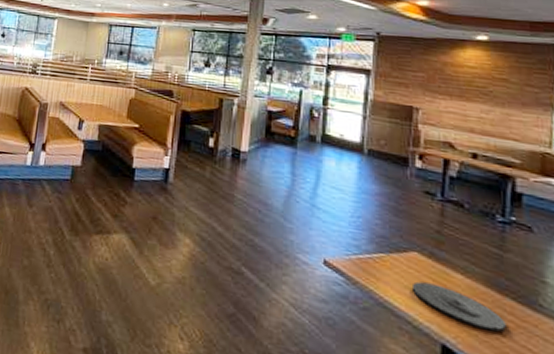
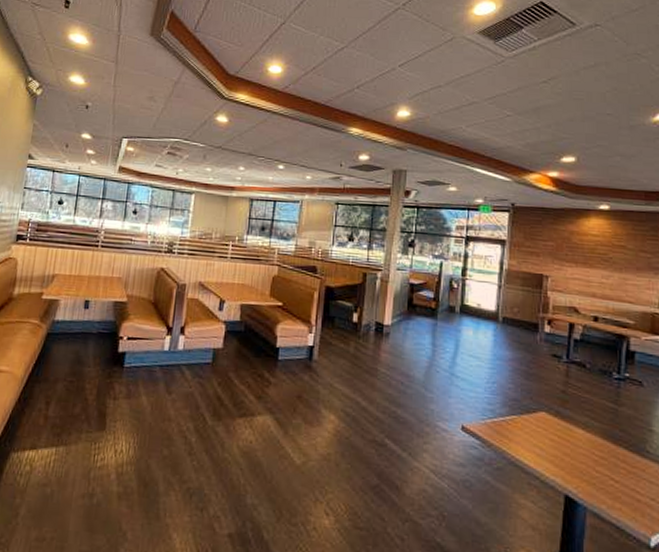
plate: present [411,281,506,334] -> none [539,439,619,480]

